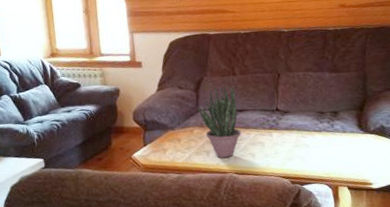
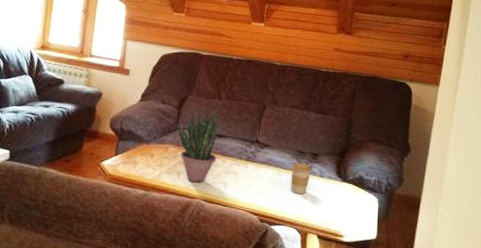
coffee cup: none [313,122,334,153] -> present [290,162,312,195]

